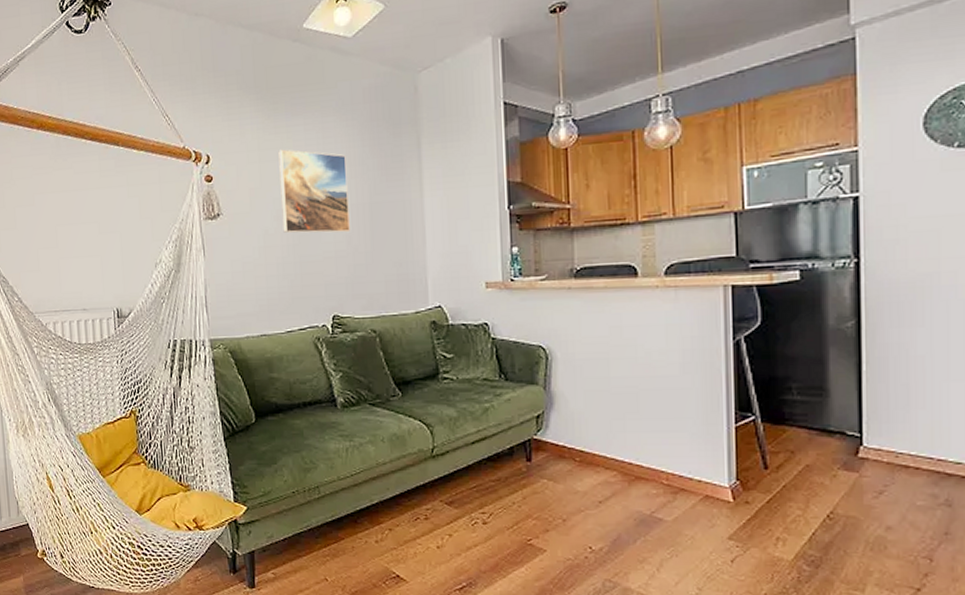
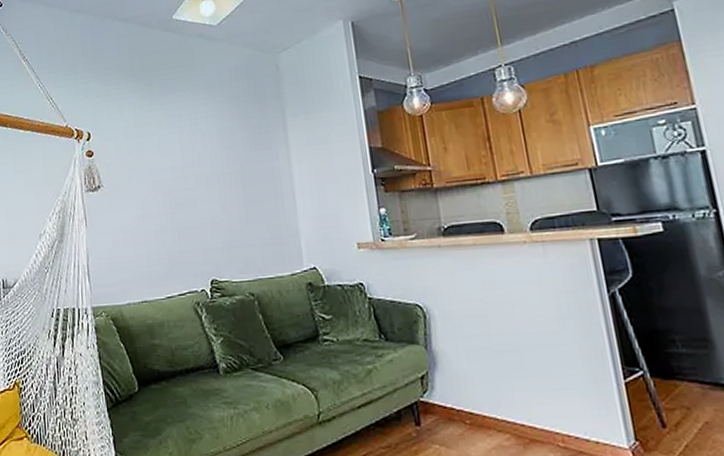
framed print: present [278,149,350,233] -> none [154,124,224,202]

